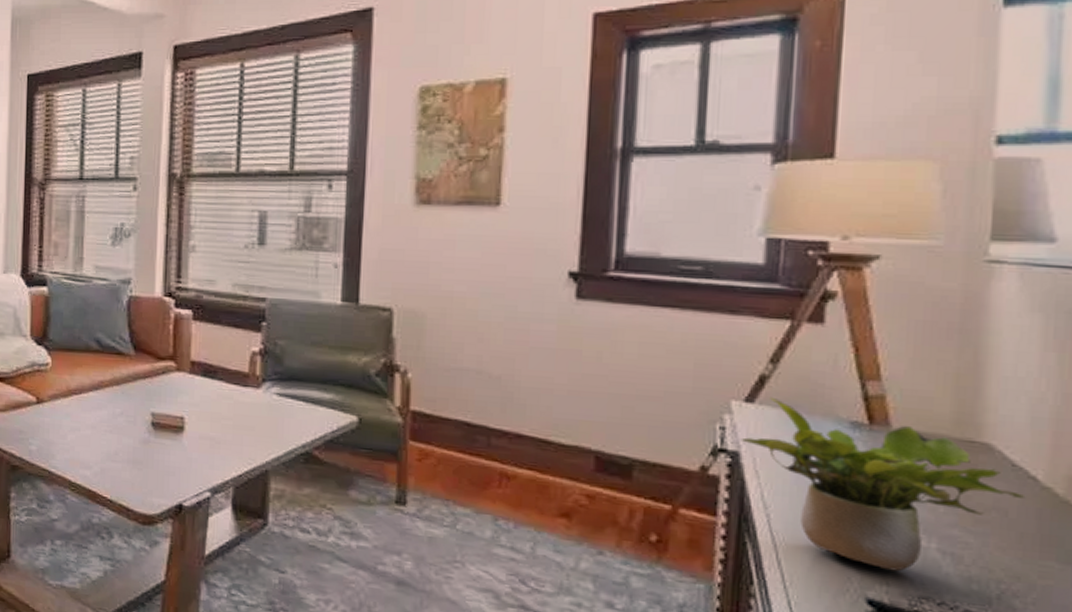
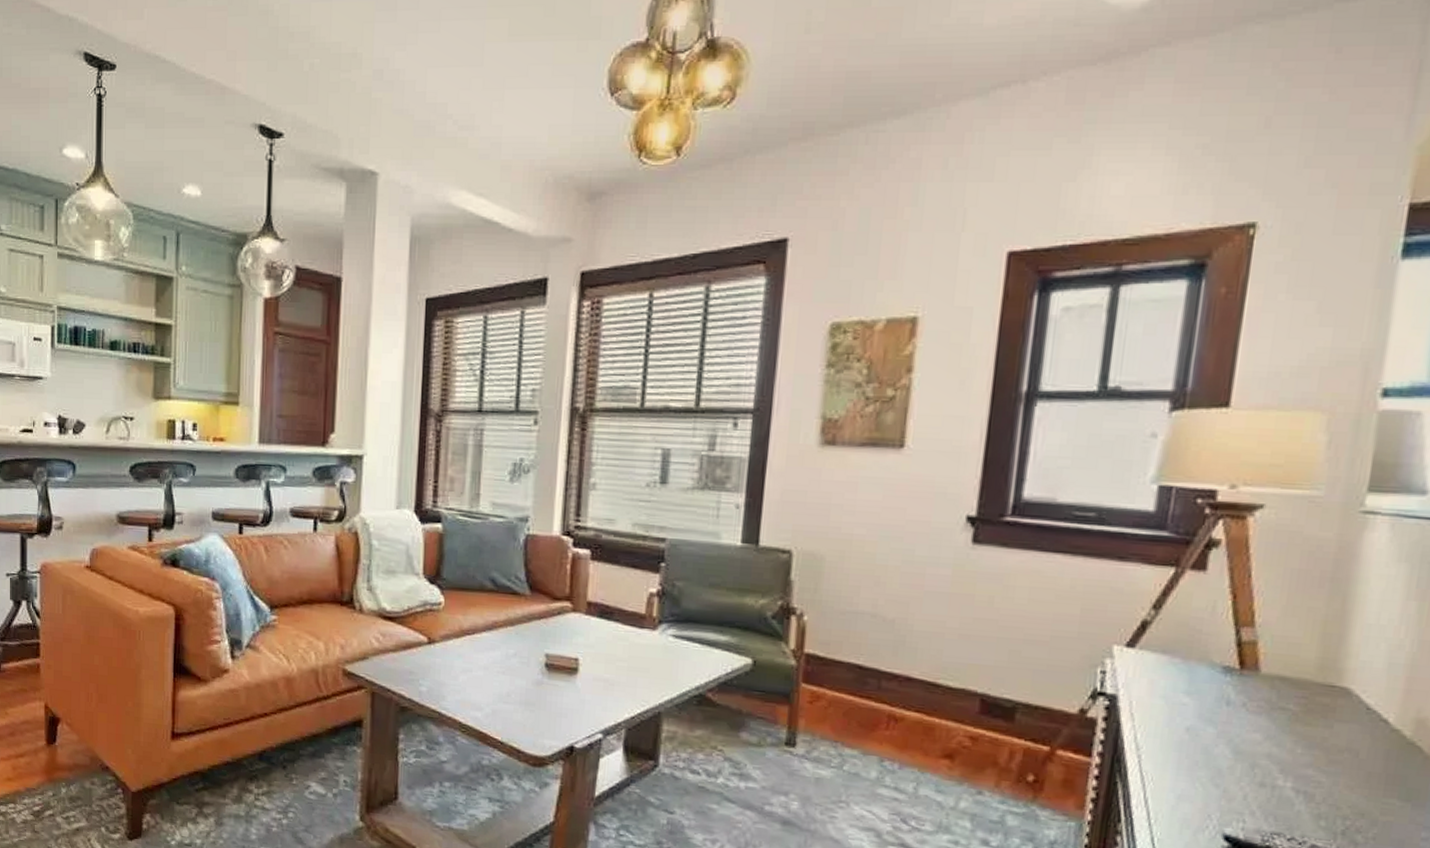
potted plant: present [740,396,1026,572] -> none [1119,642,1377,809]

